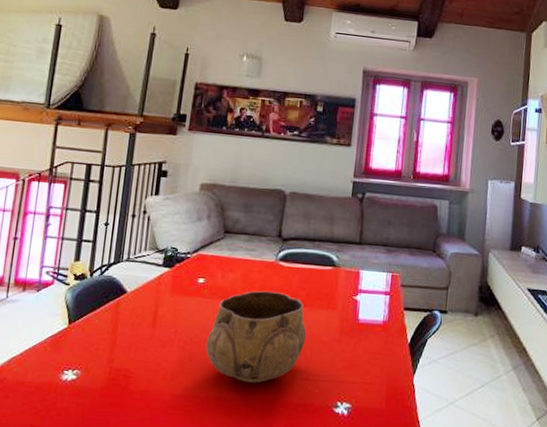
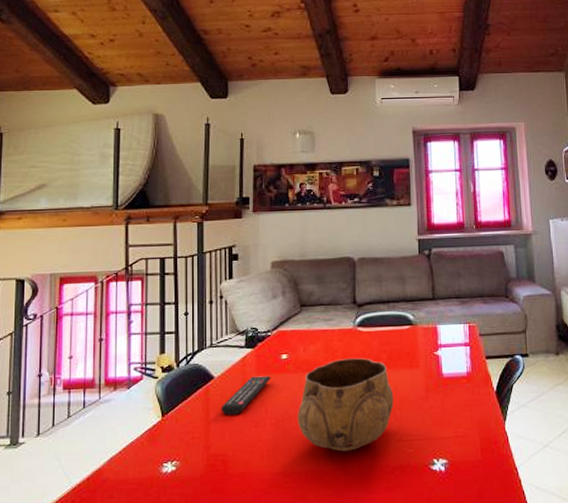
remote control: none [129,296,185,332] -> present [221,375,271,415]

